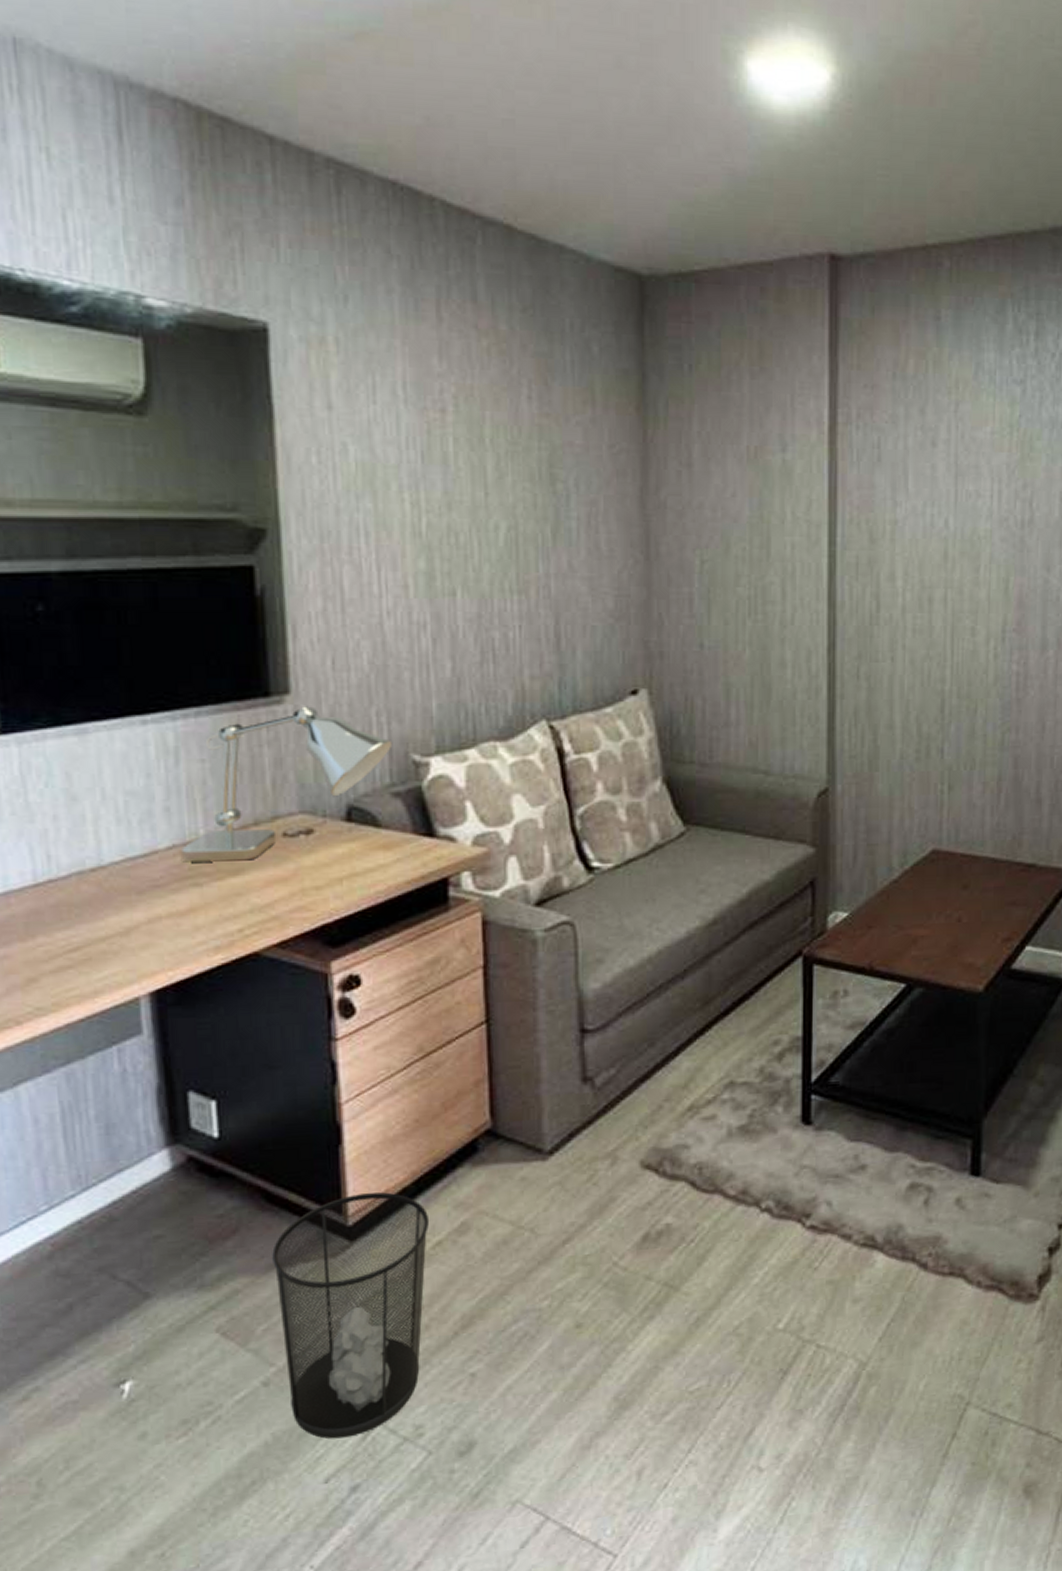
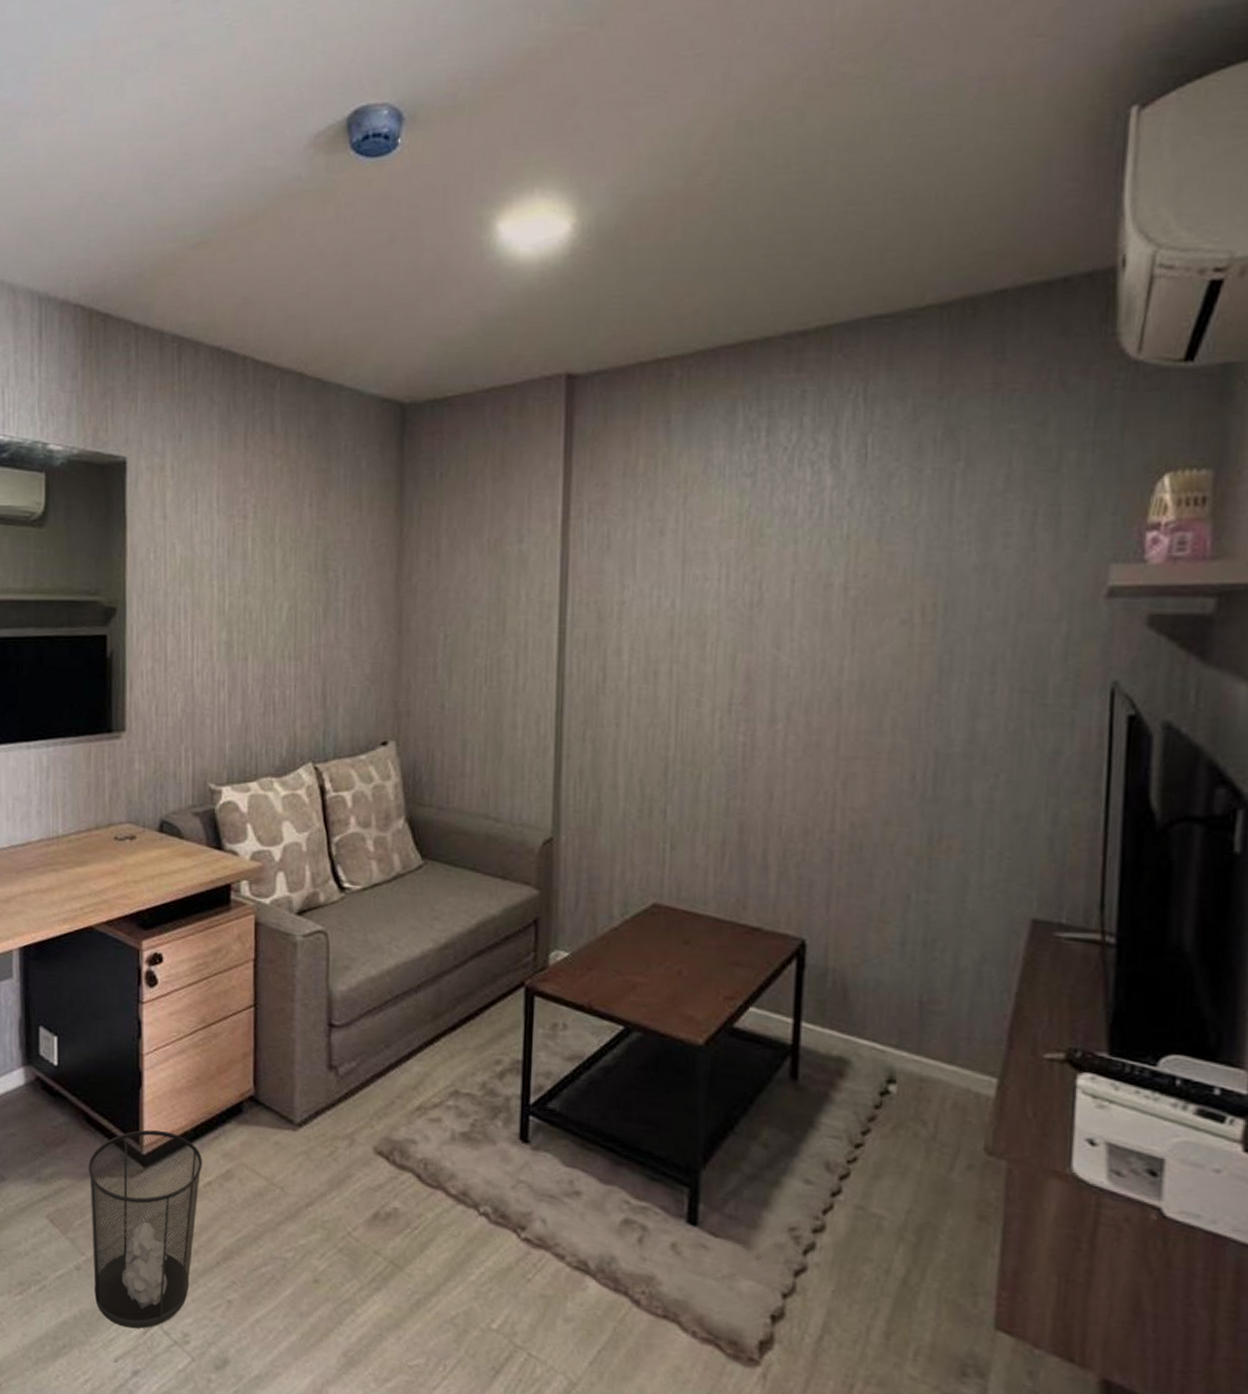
desk lamp: present [181,706,393,862] -> none [46,741,196,856]

